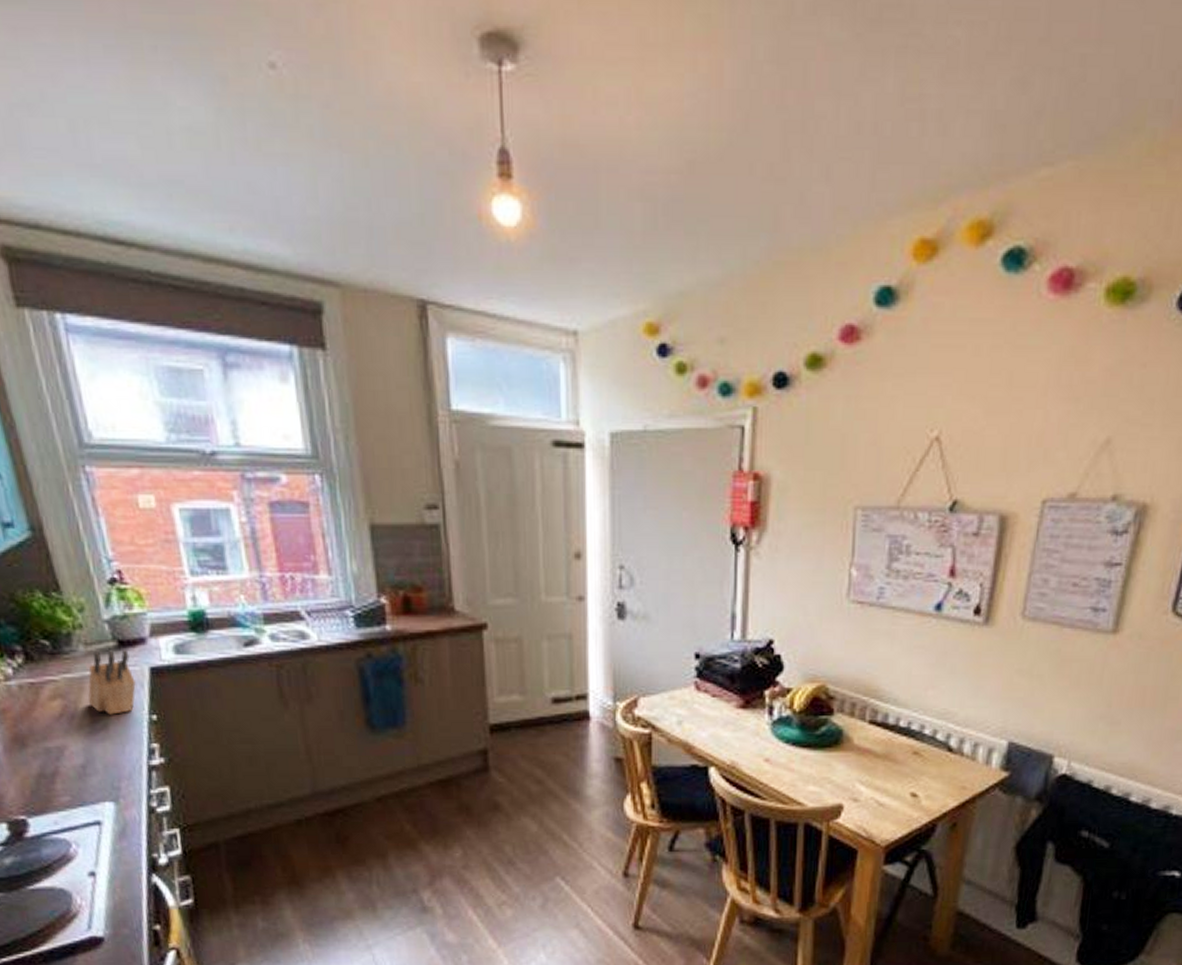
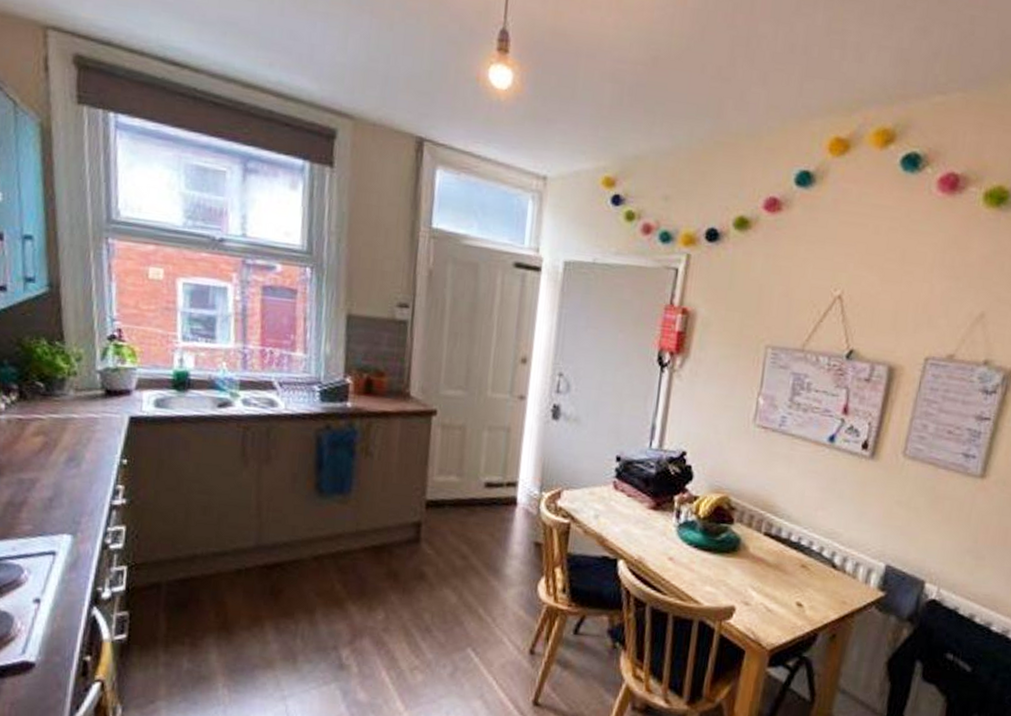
knife block: present [88,650,136,715] -> none [67,397,114,455]

